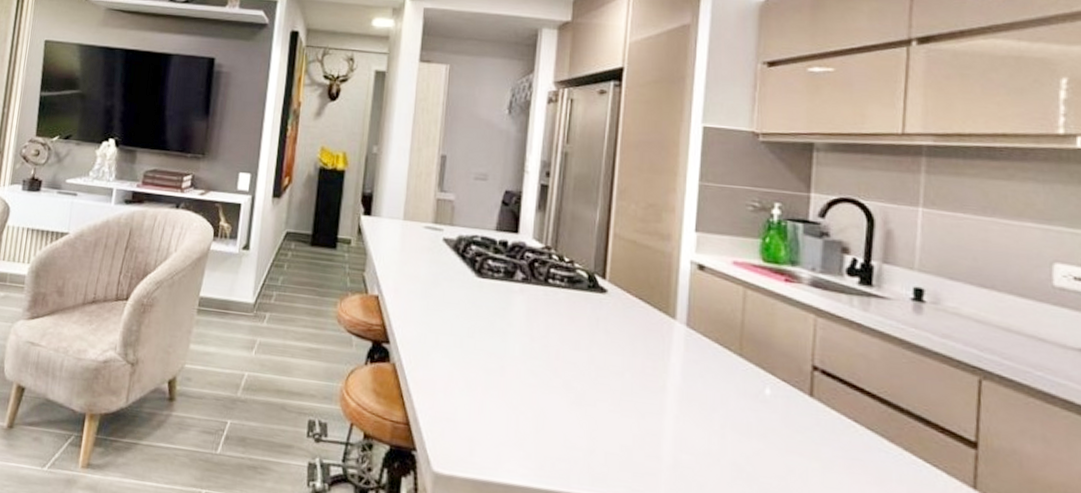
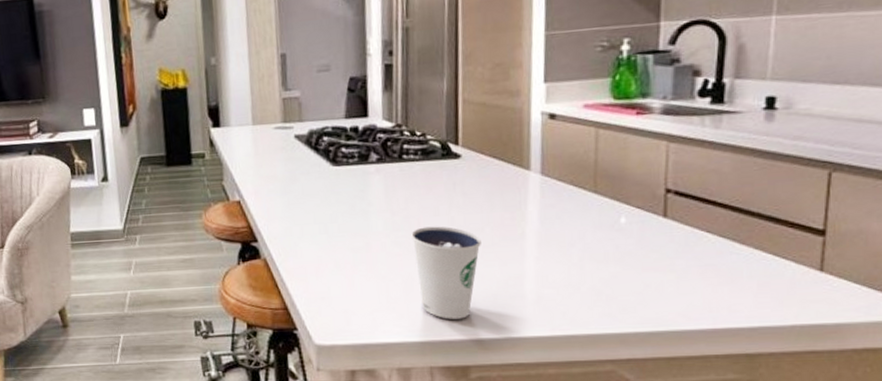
dixie cup: none [548,359,620,472] -> present [411,226,481,319]

